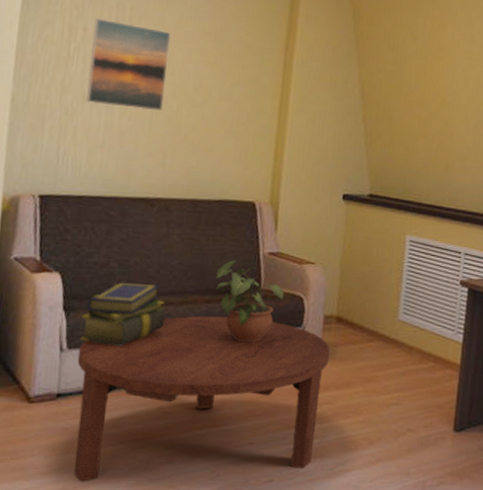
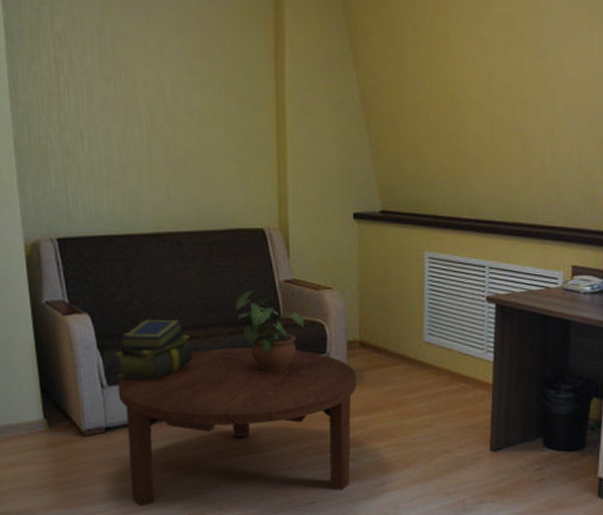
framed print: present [86,17,171,111] -> none [78,46,160,142]

